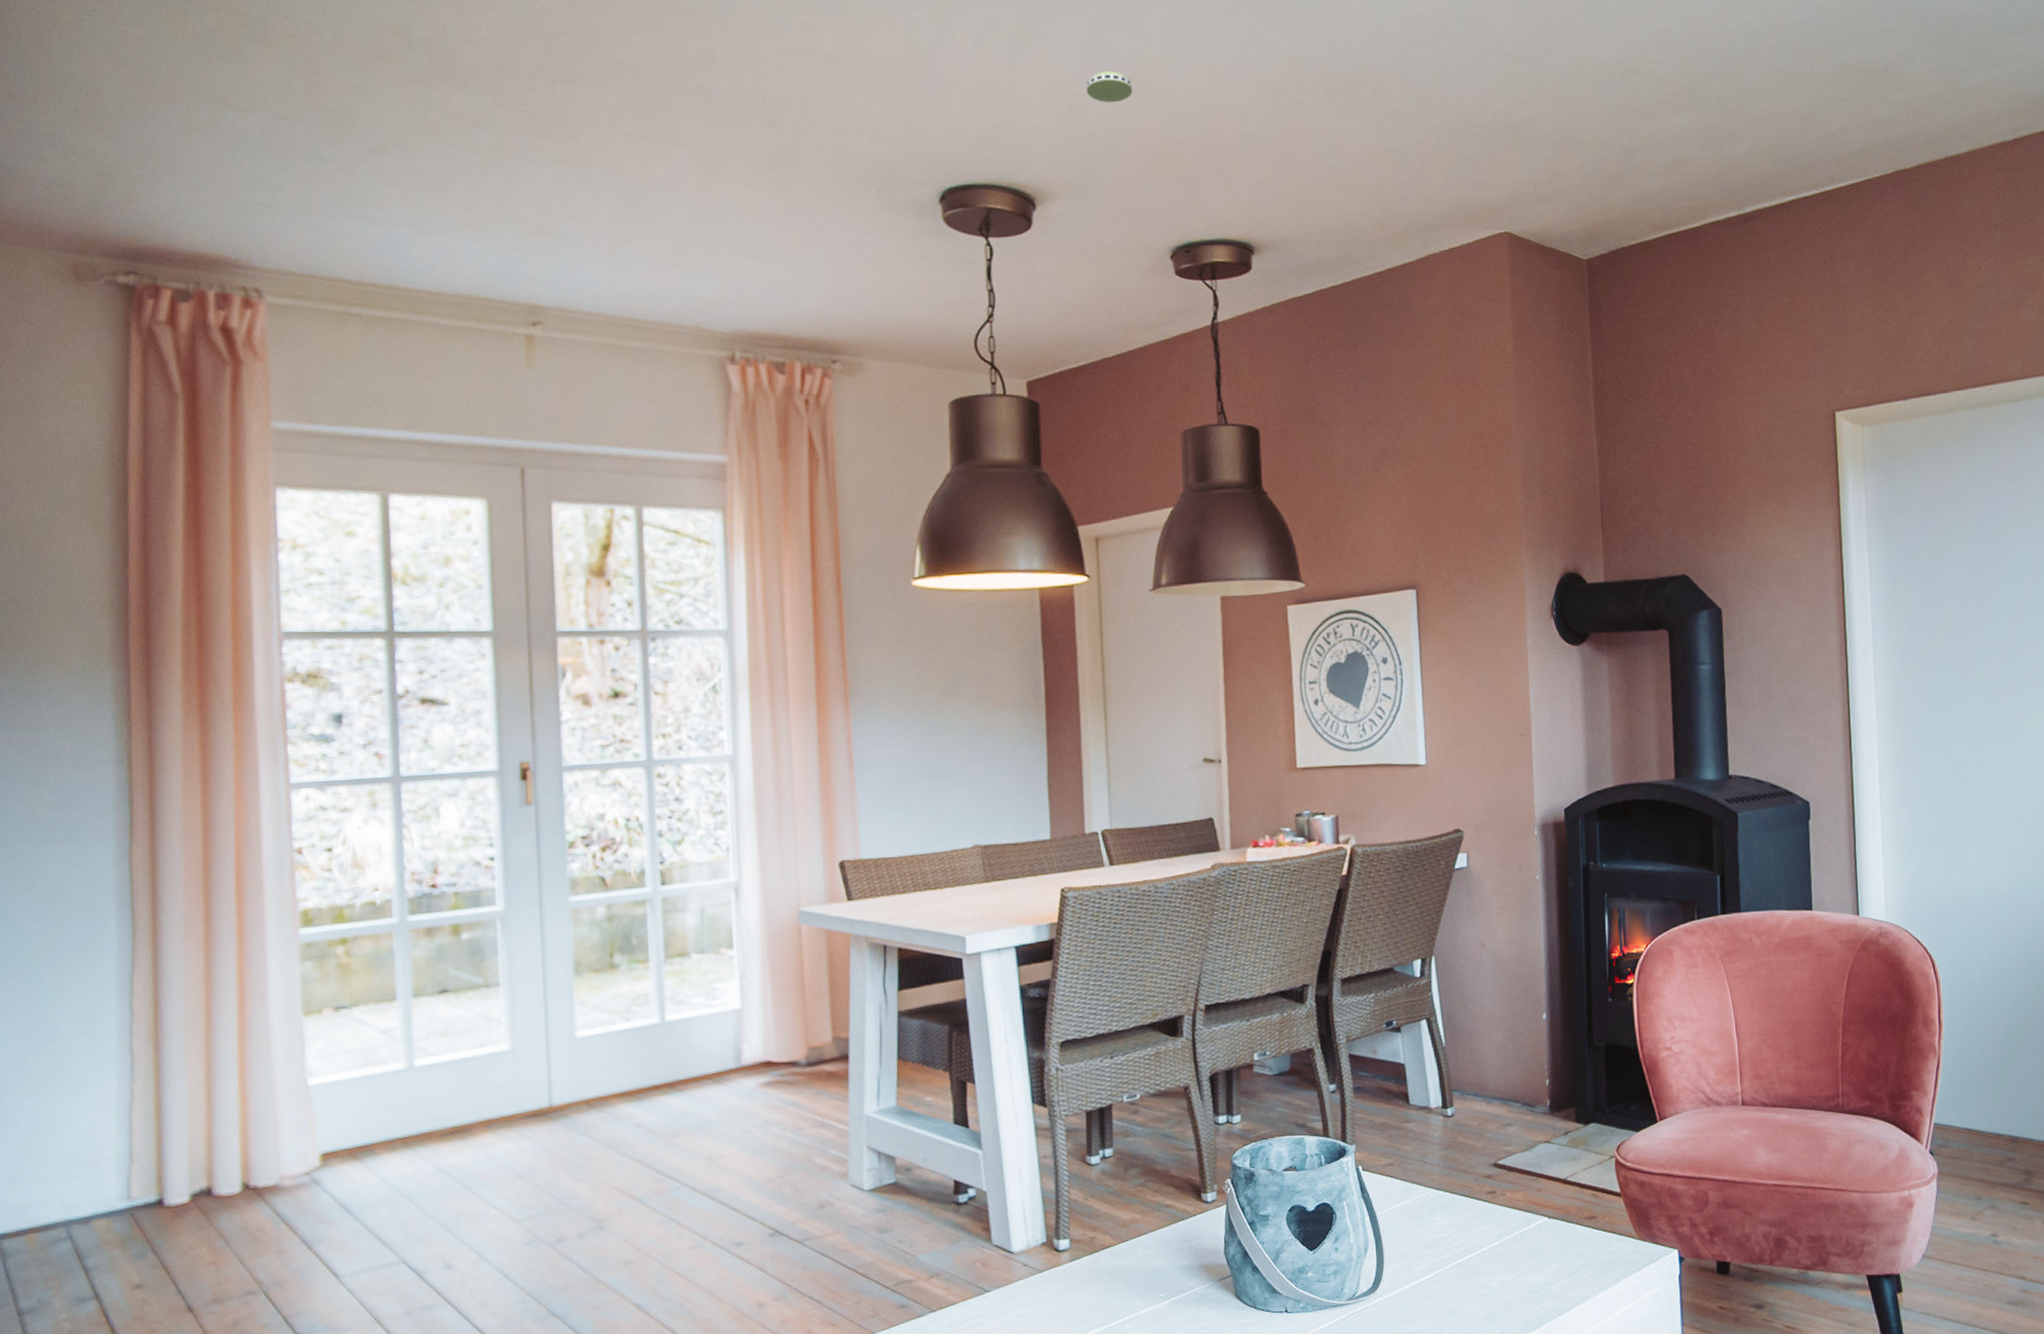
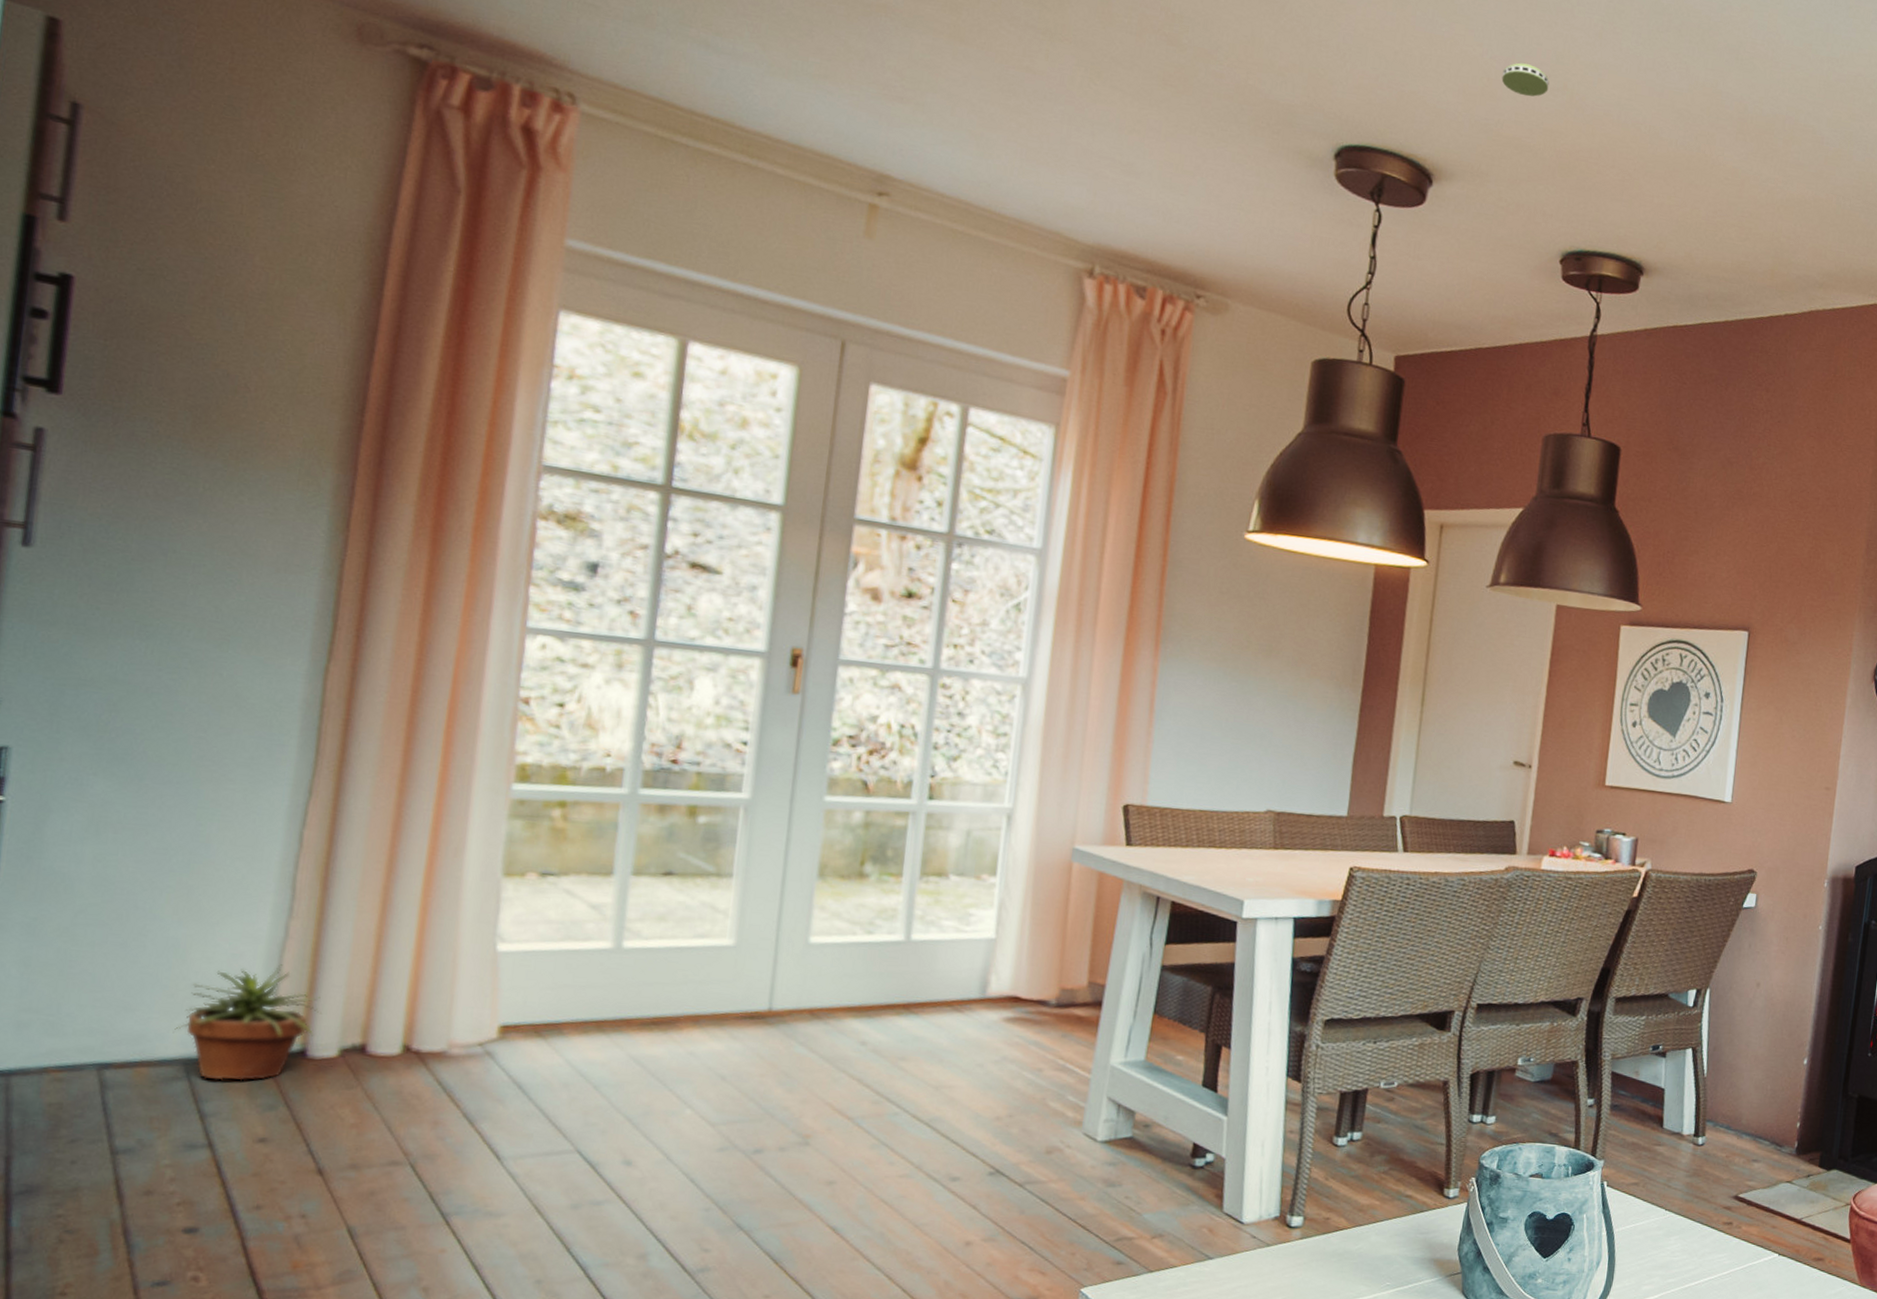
potted plant: none [53,1124,171,1237] -> present [174,964,322,1081]

